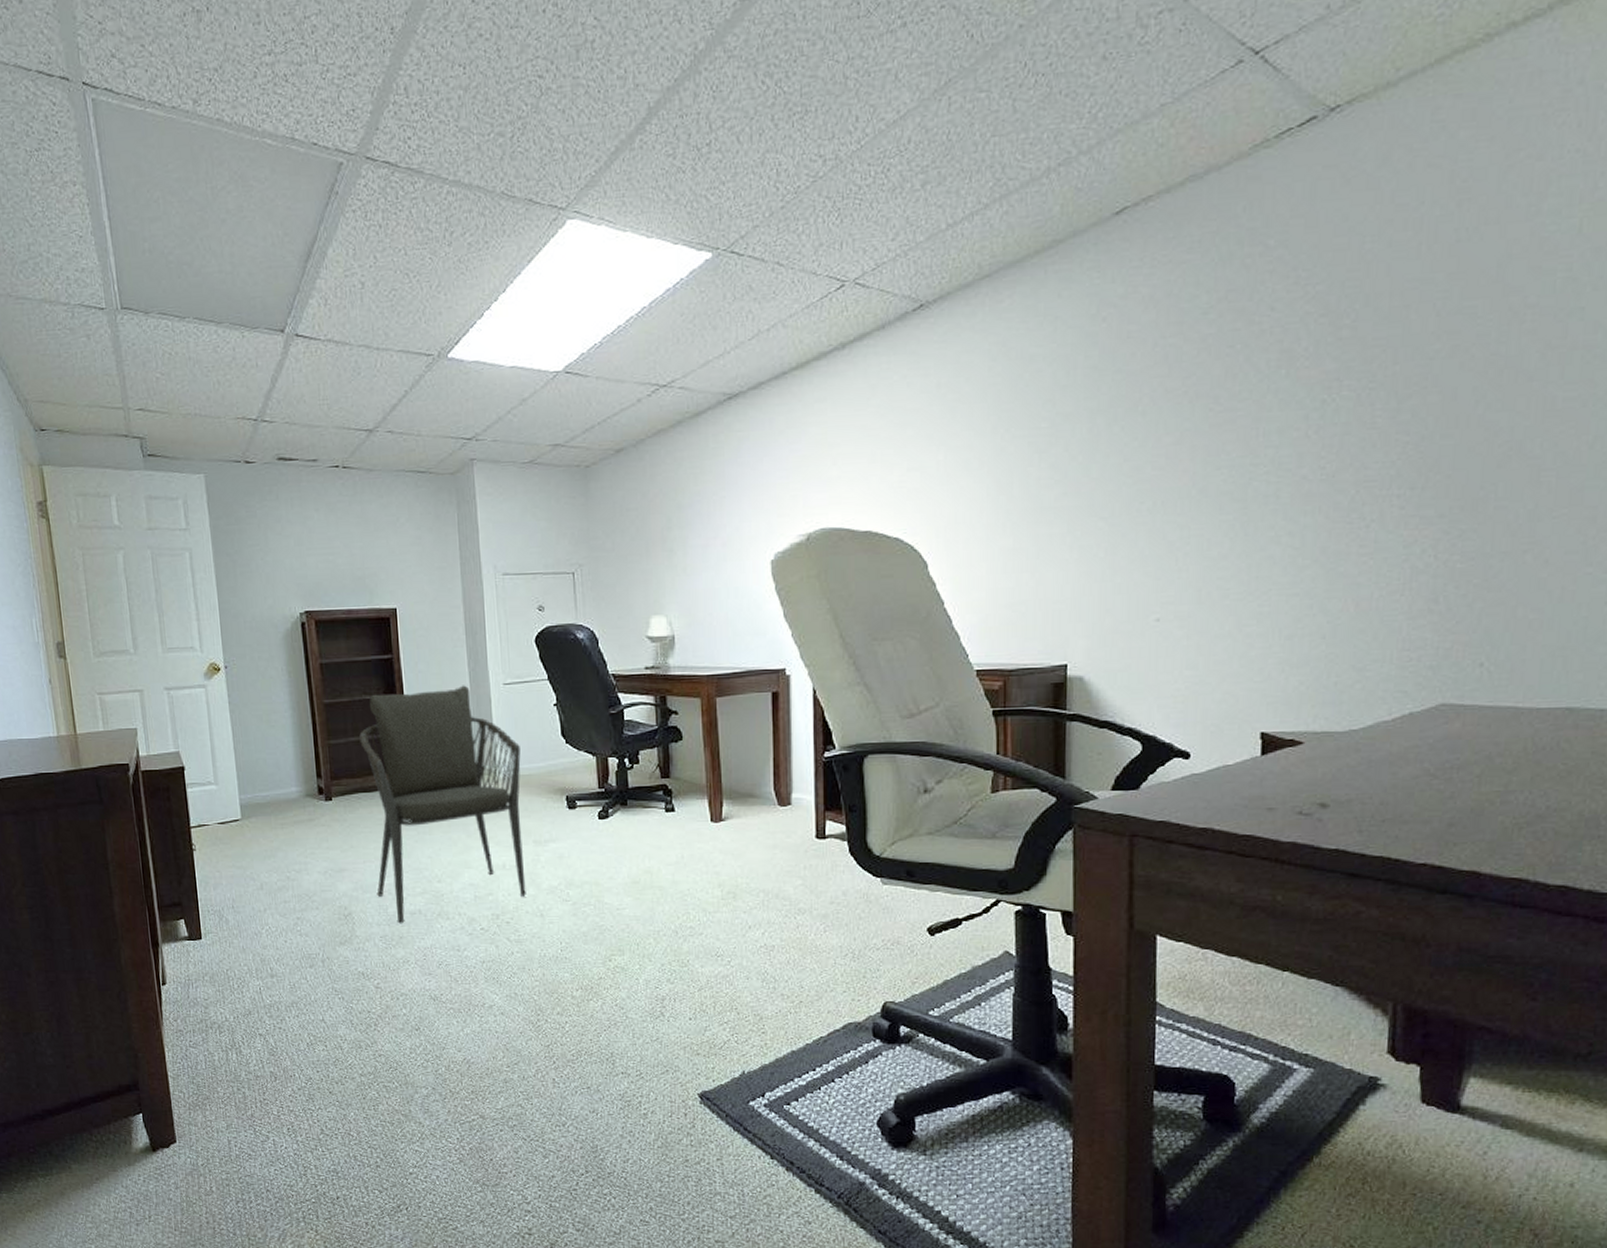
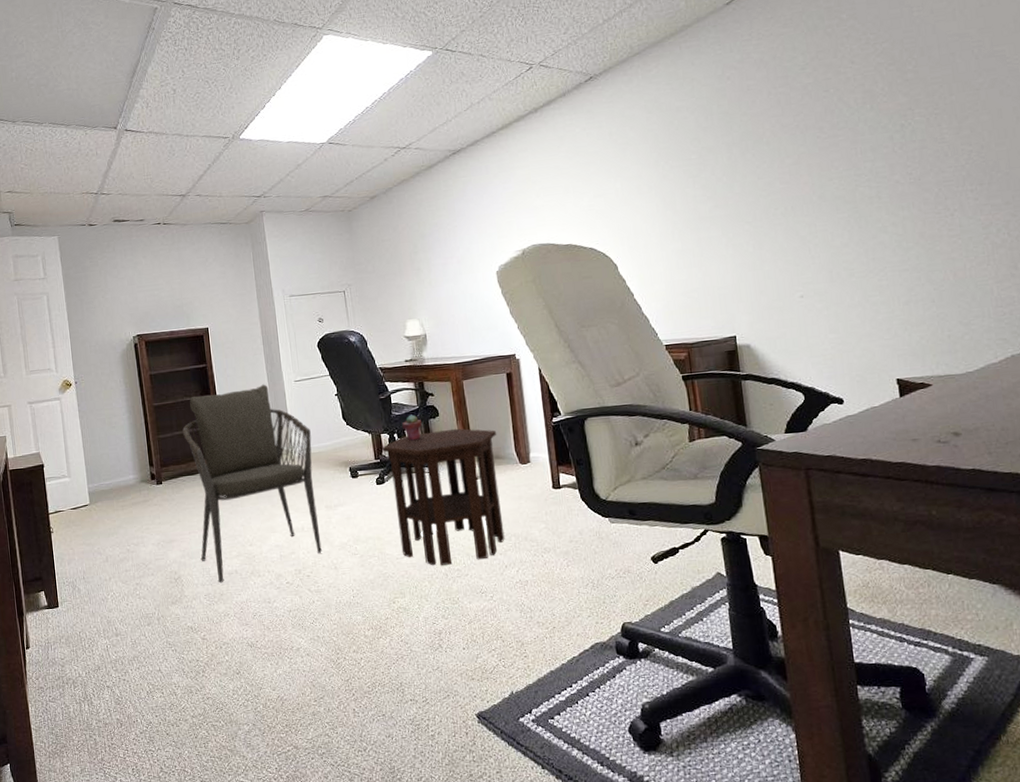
side table: none [608,756,753,921] -> present [382,428,505,566]
potted succulent: none [636,736,660,769] -> present [402,414,422,441]

